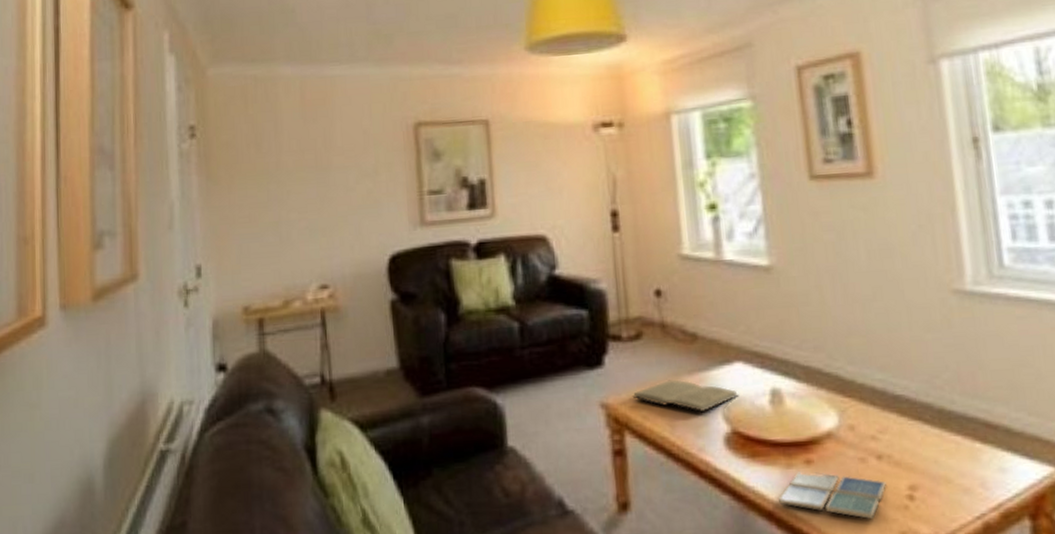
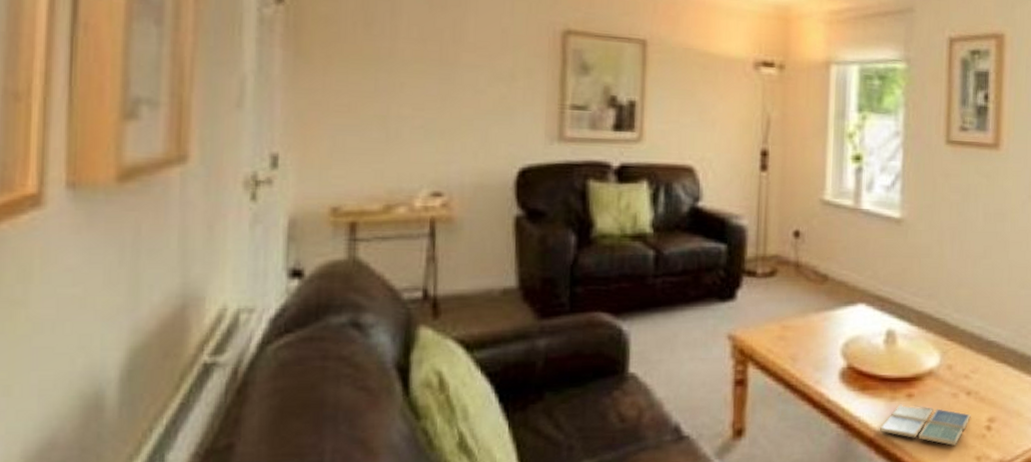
book: present [632,379,739,411] -> none [759,316,858,347]

